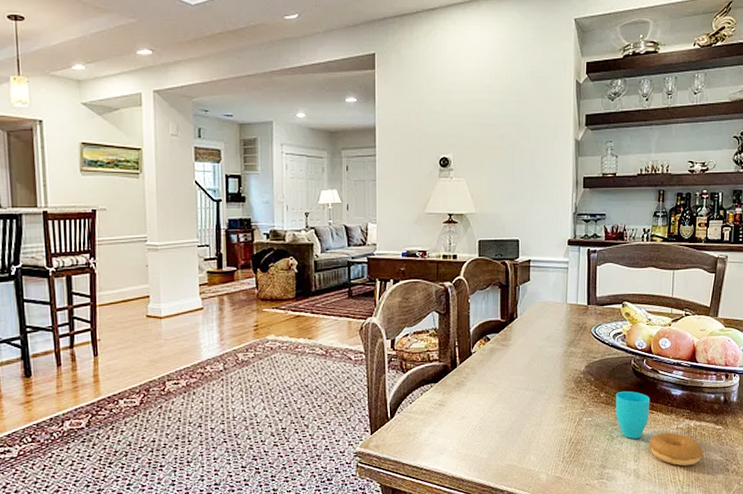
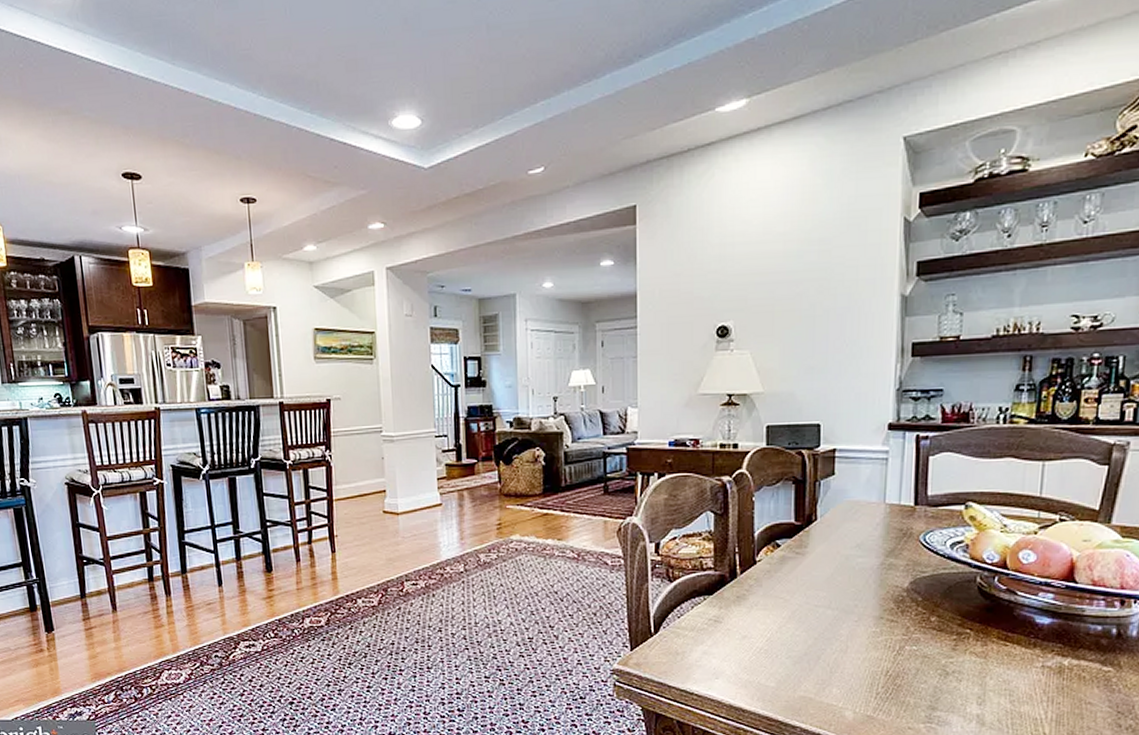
cup: present [615,390,704,466] -> none [951,615,1083,716]

